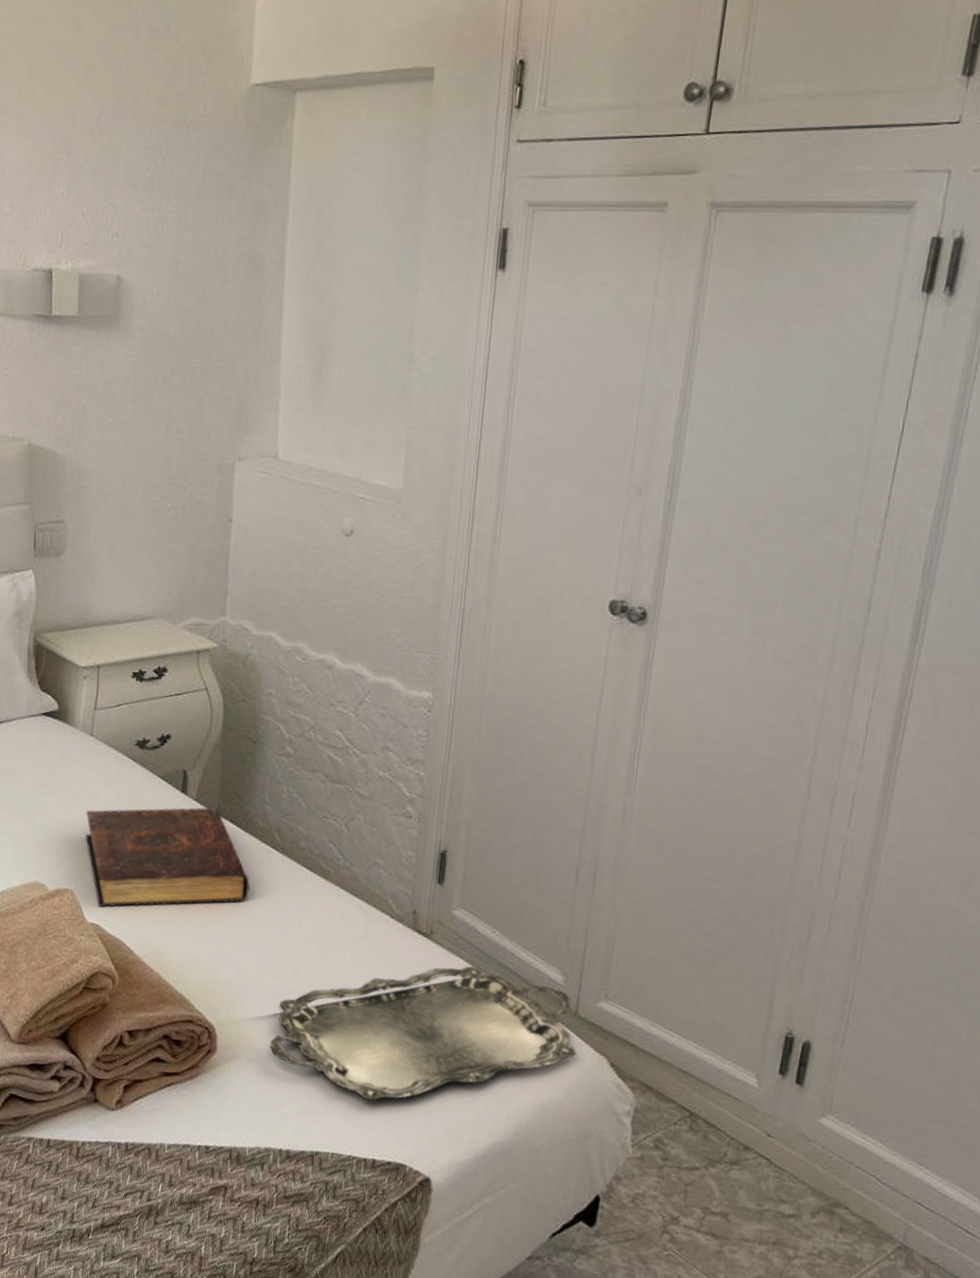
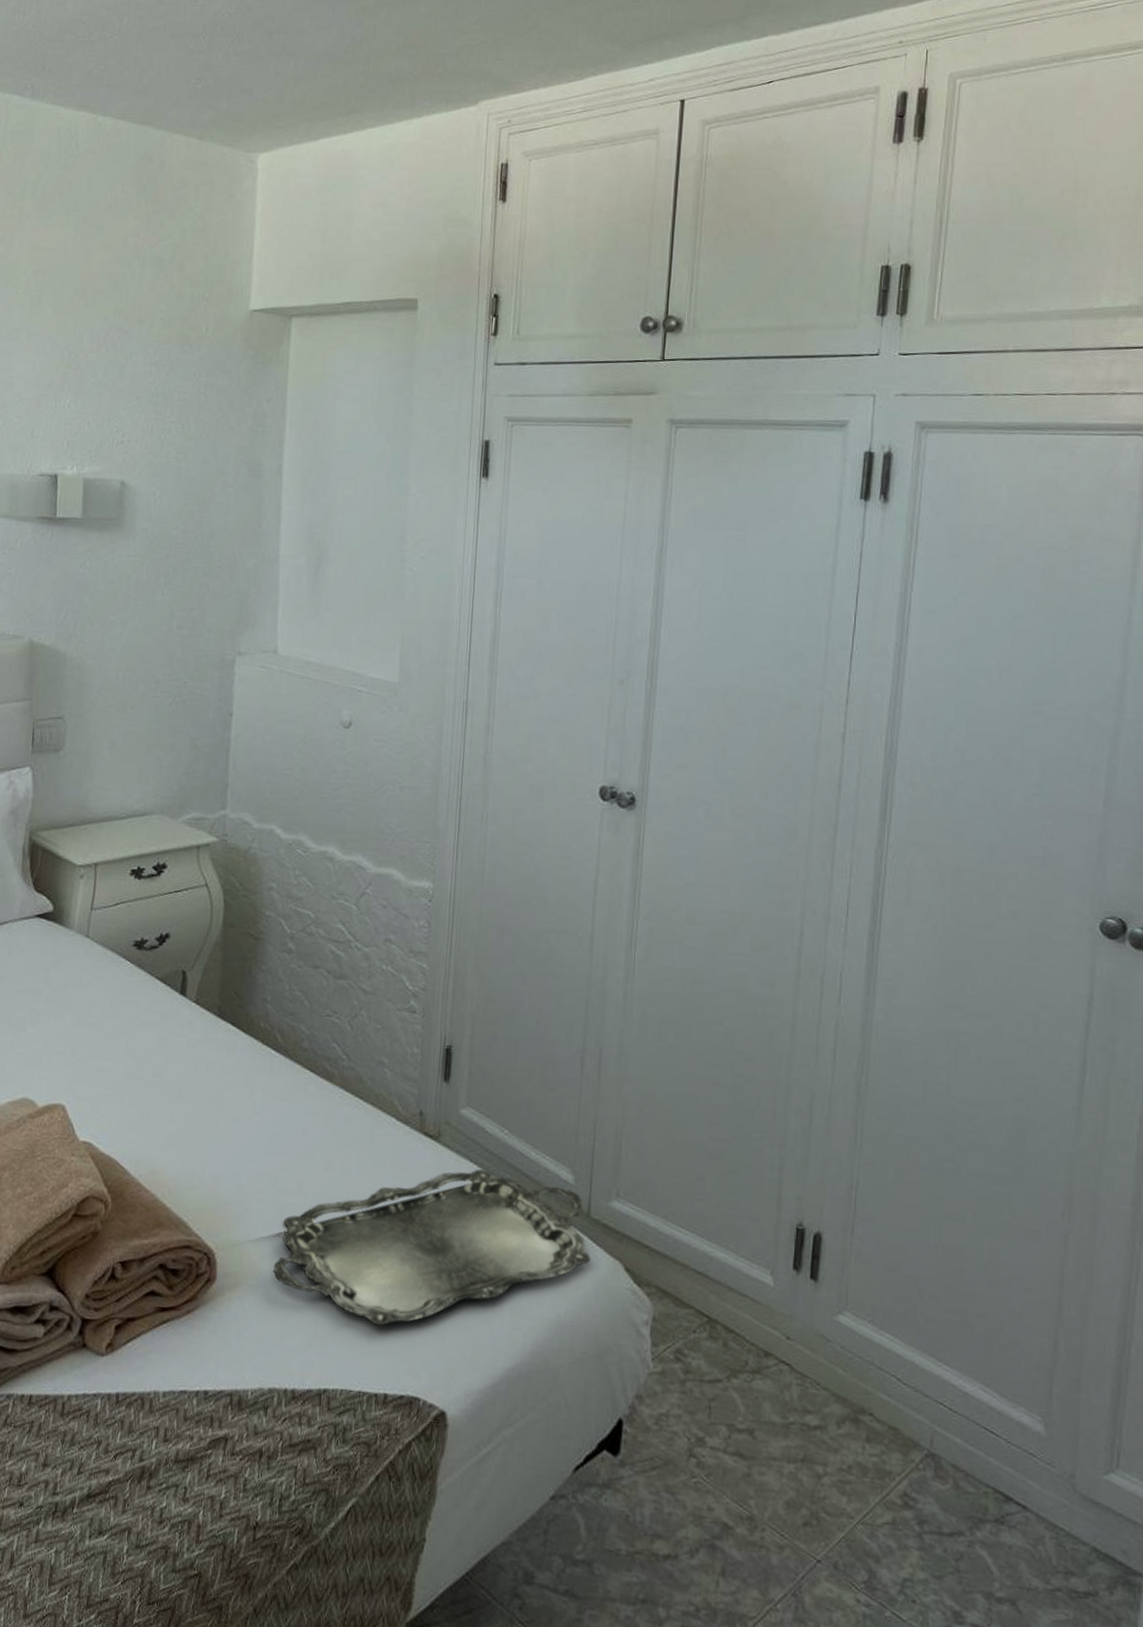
book: present [85,807,251,907] -> none [79,1009,252,1123]

